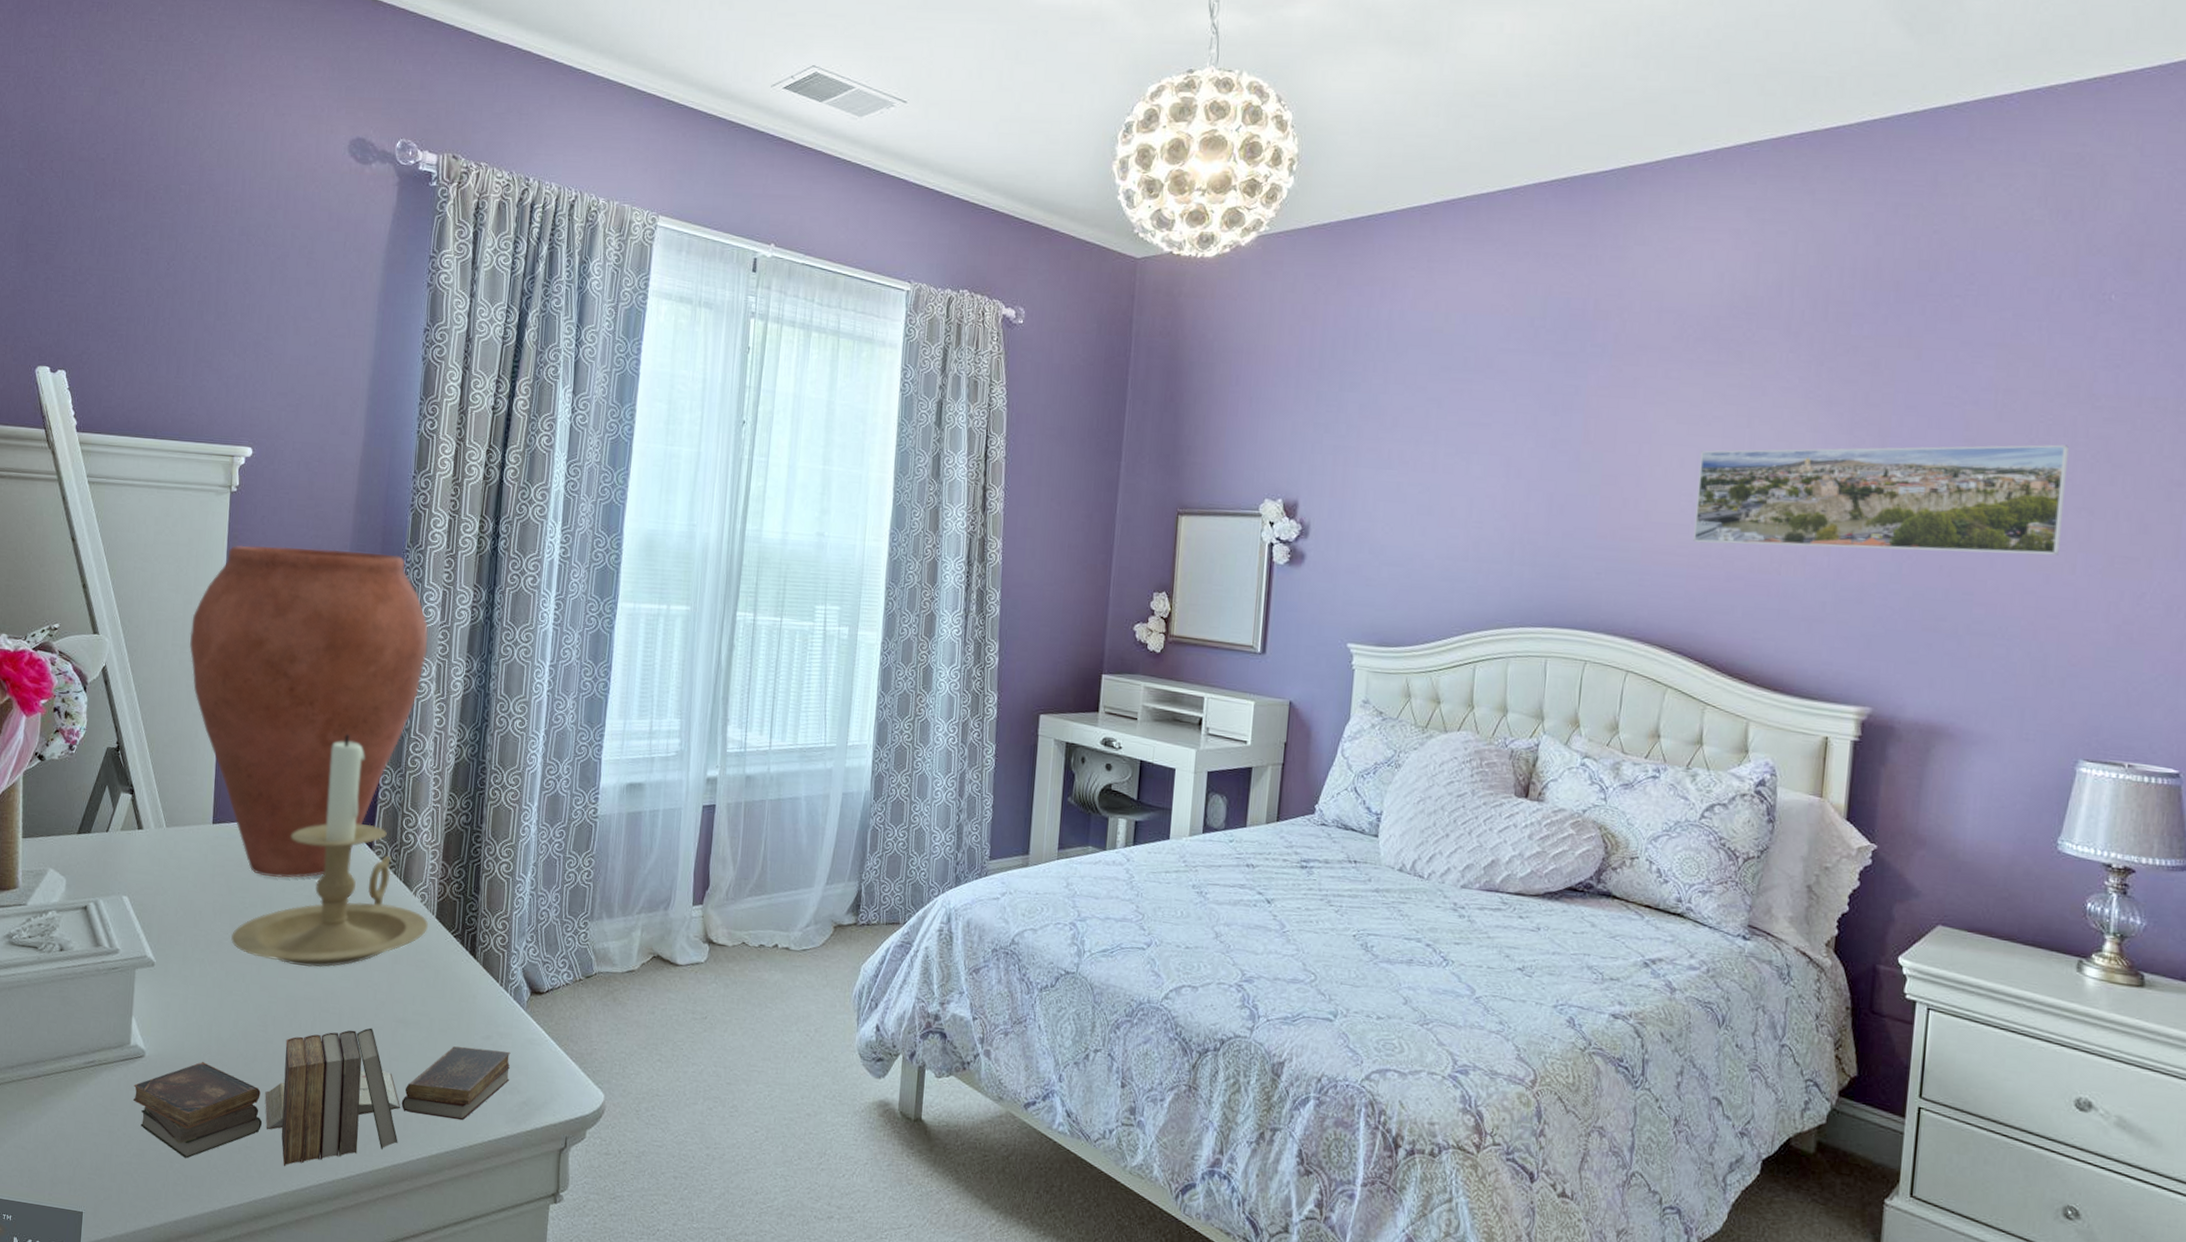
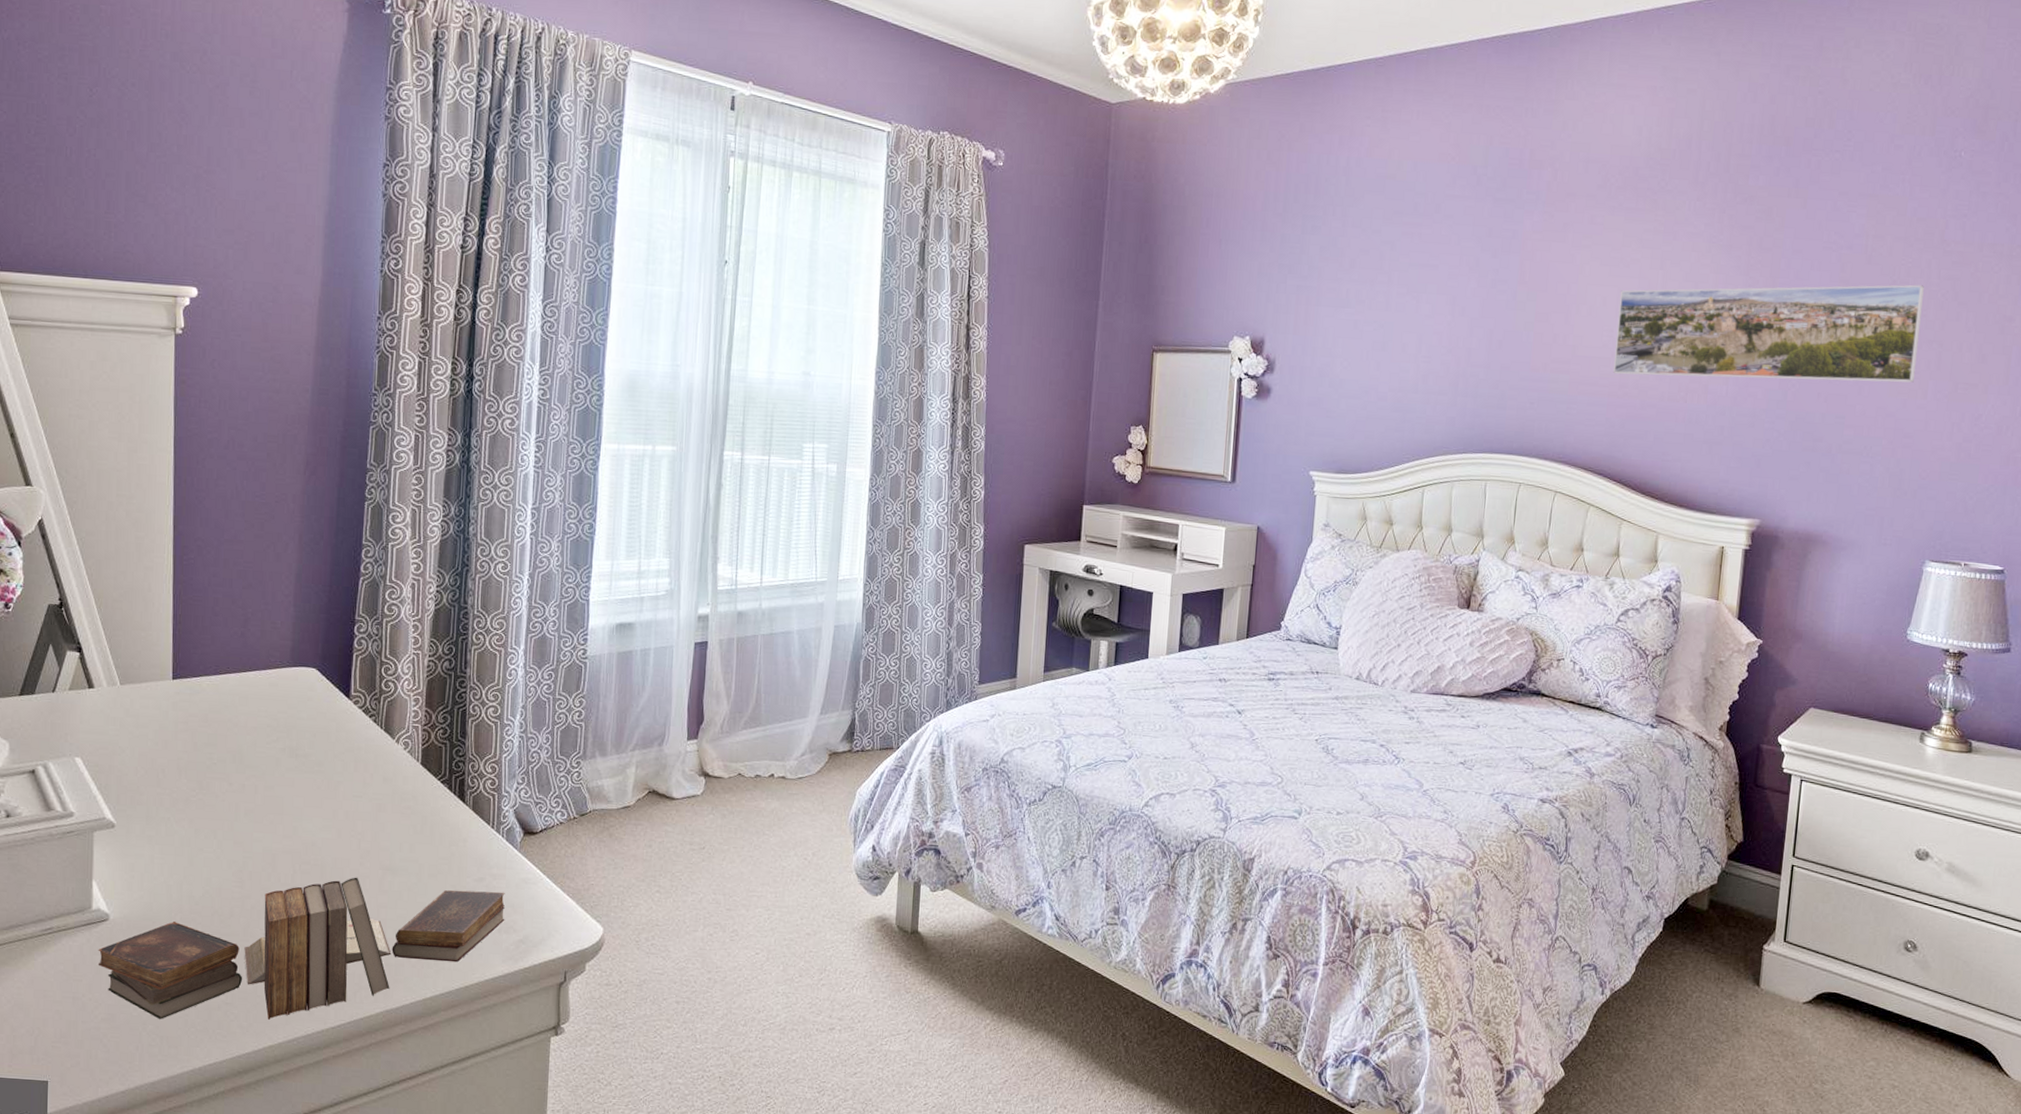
vase: present [190,545,428,878] -> none [136,390,401,732]
candle holder: present [231,734,428,968] -> none [199,583,413,821]

